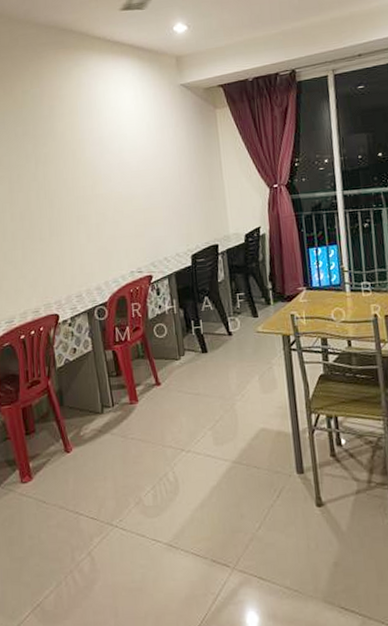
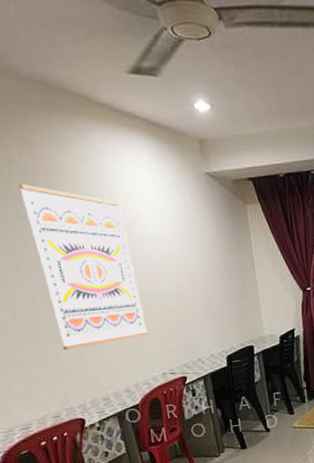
wall art: none [28,108,122,250] -> present [19,184,149,350]

